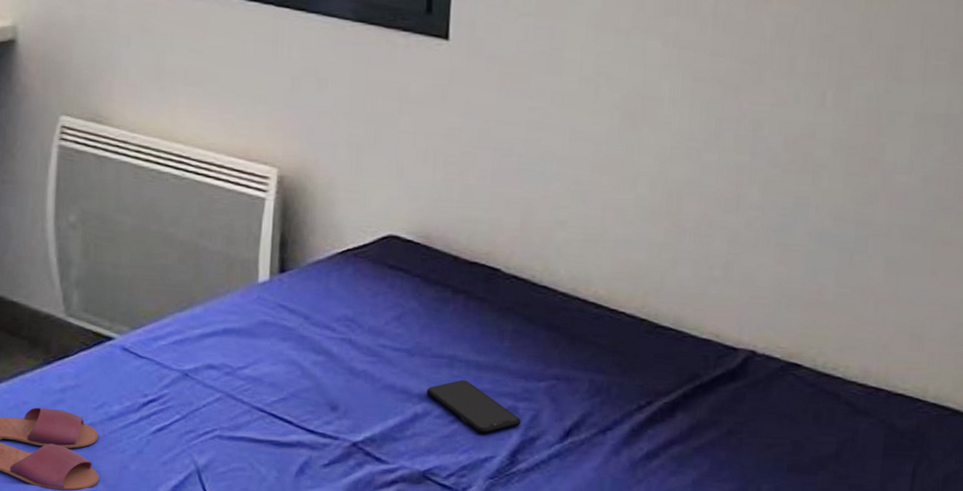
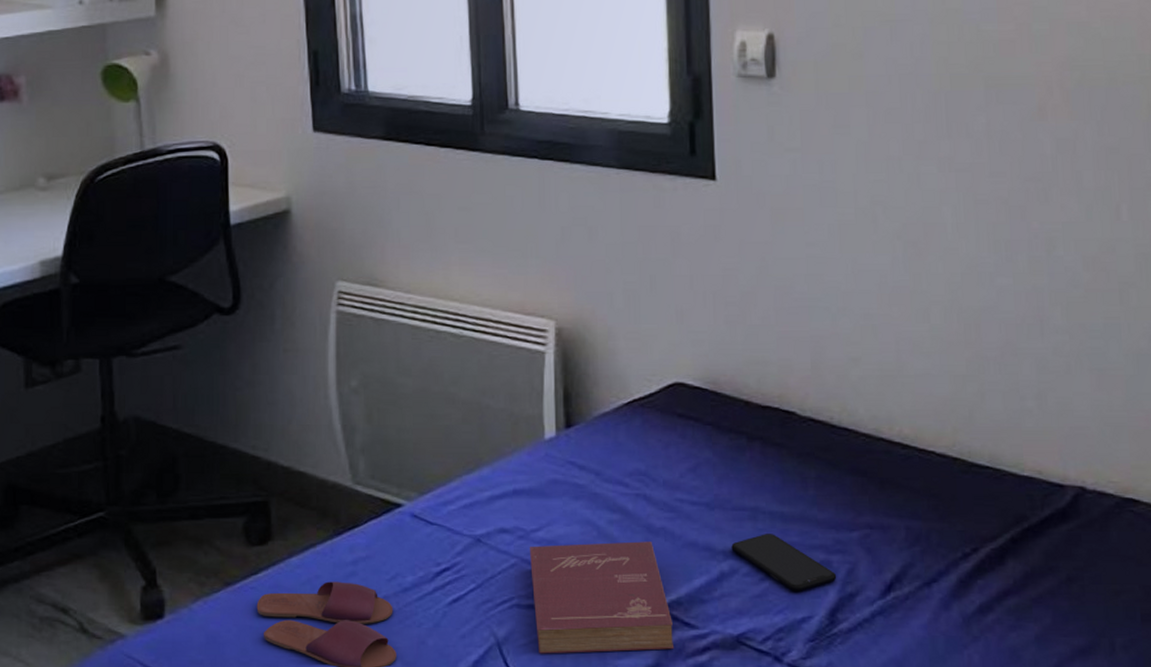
book: none [234,382,365,482] -> present [529,541,675,654]

